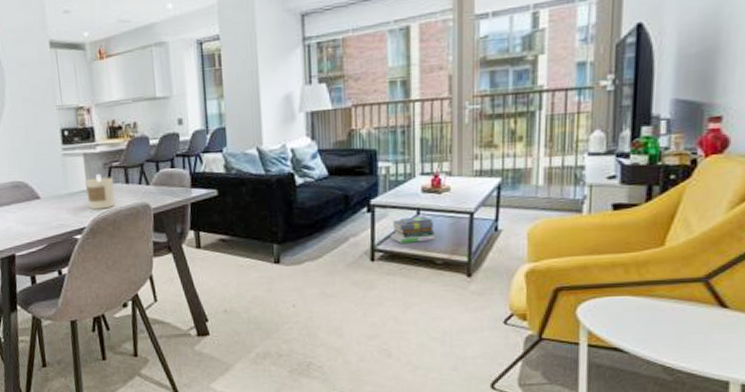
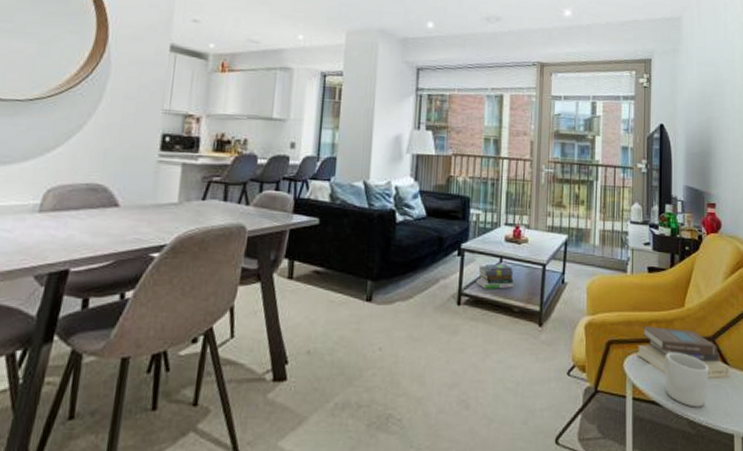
candle: present [85,173,115,210] -> none [175,186,210,226]
books: none [594,270,729,323] -> present [637,326,730,378]
mug: none [631,296,699,354] -> present [663,352,710,407]

